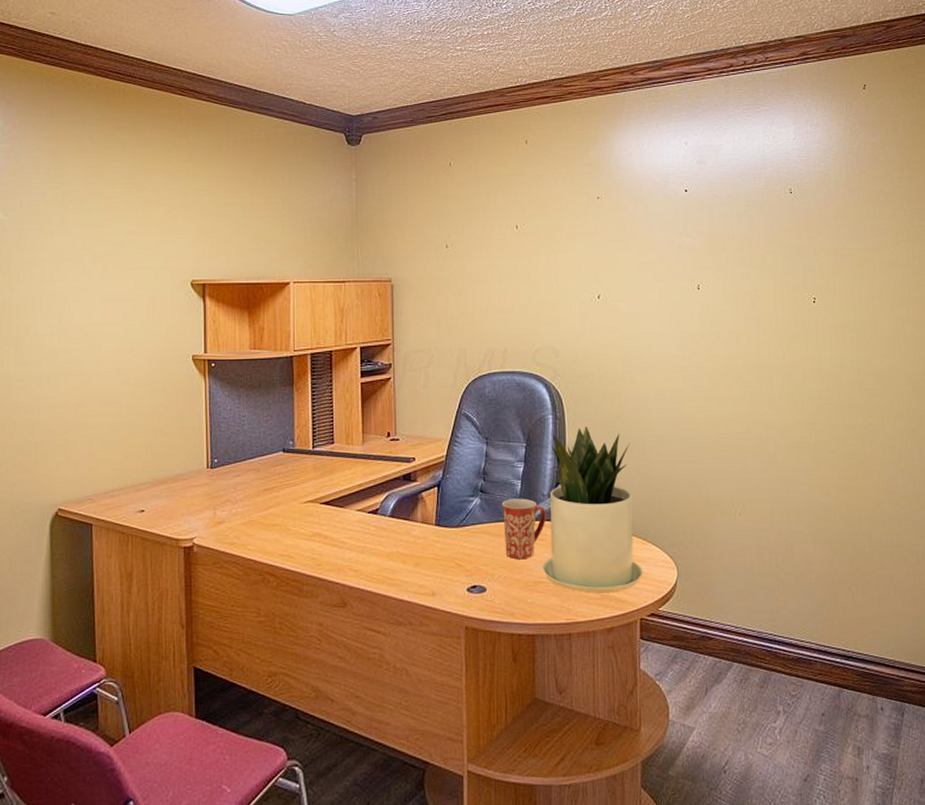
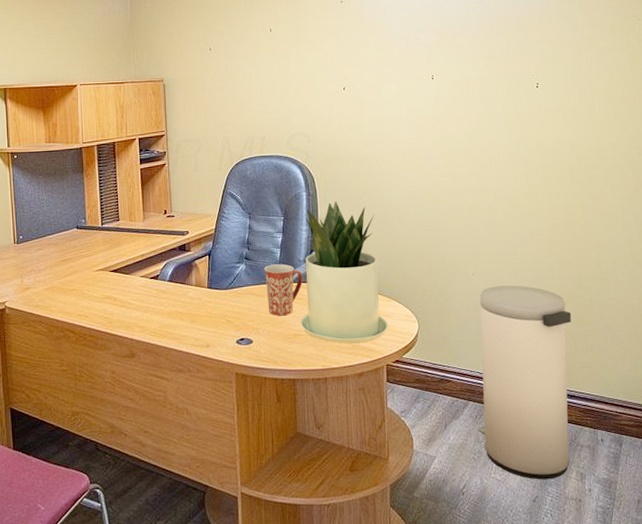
pedal bin: none [744,527,850,755] -> present [479,285,572,480]

